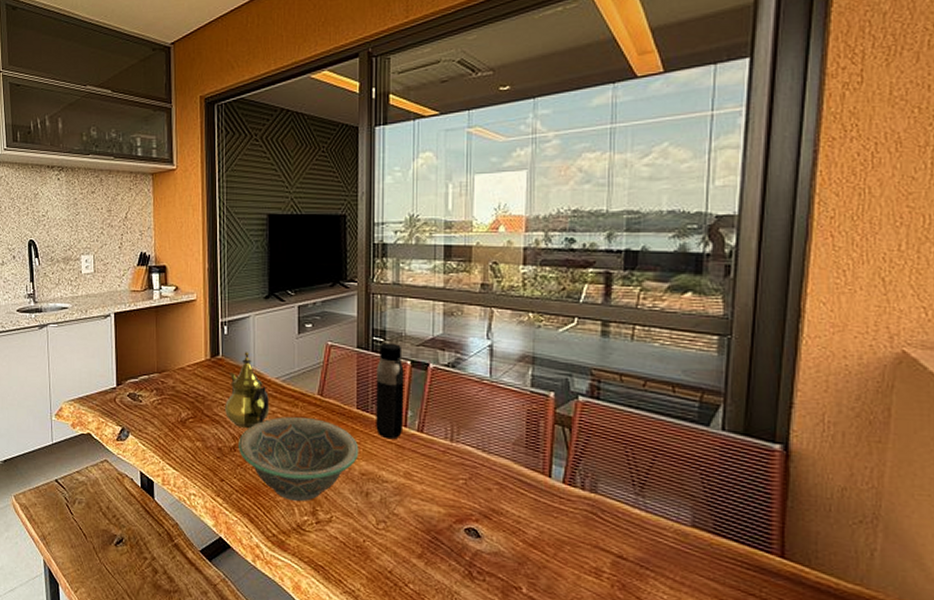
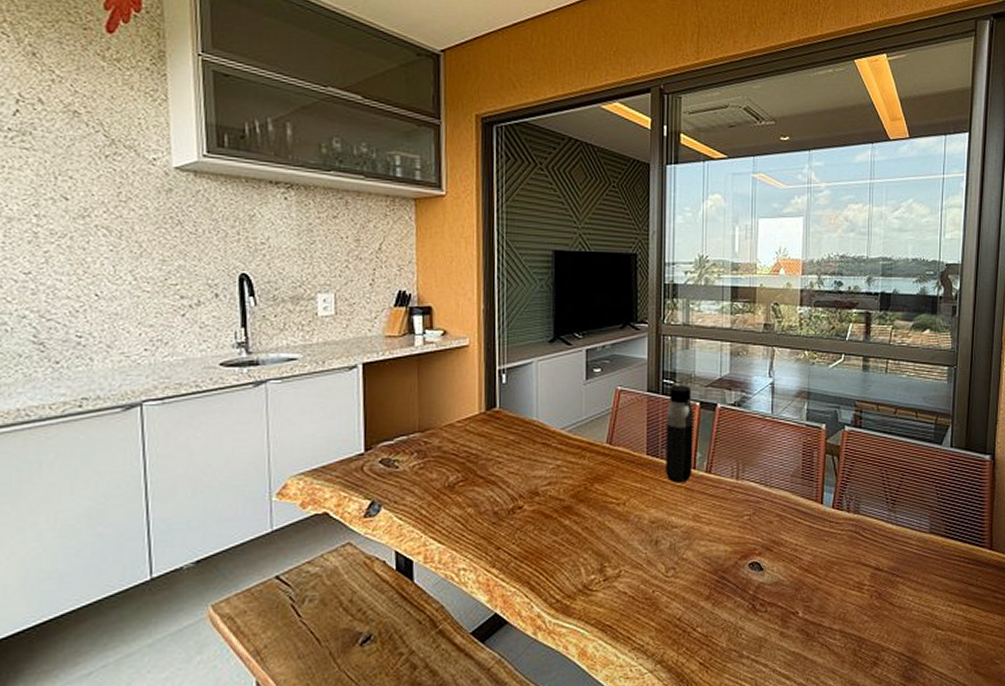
teapot: present [225,352,270,429] -> none [502,402,554,487]
decorative bowl: present [239,416,359,502] -> none [518,468,649,561]

